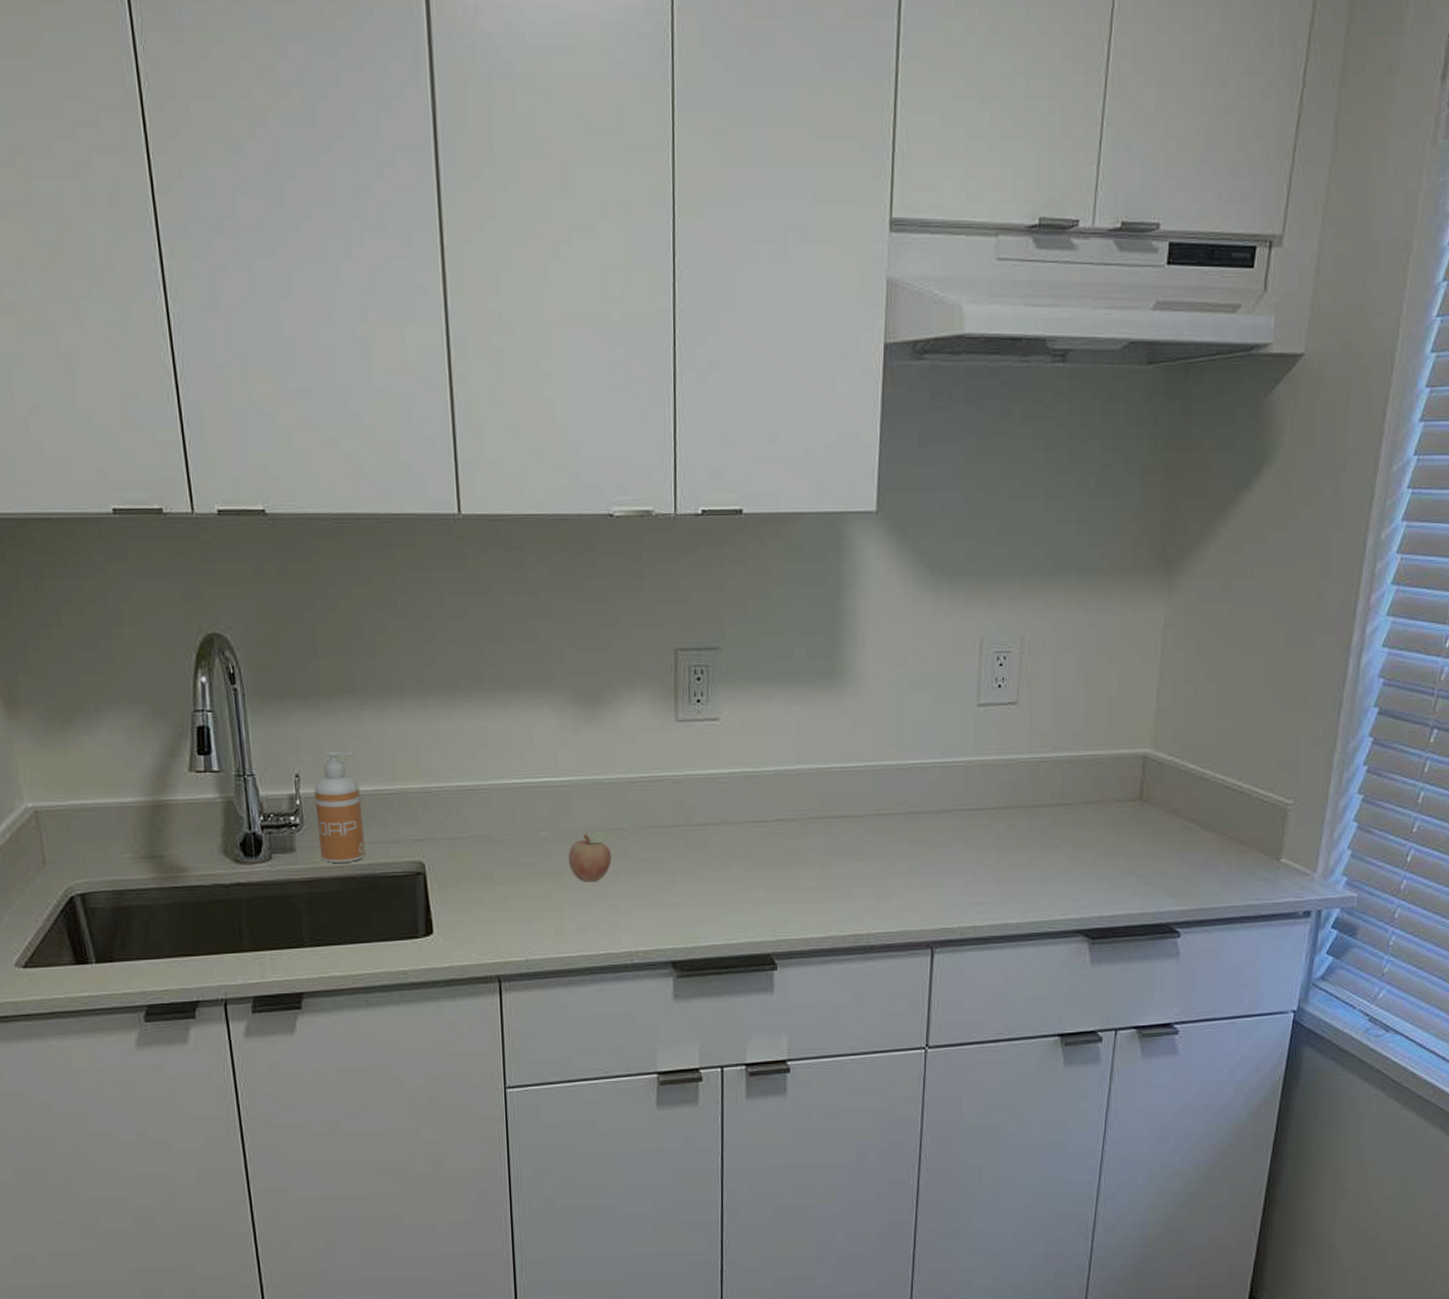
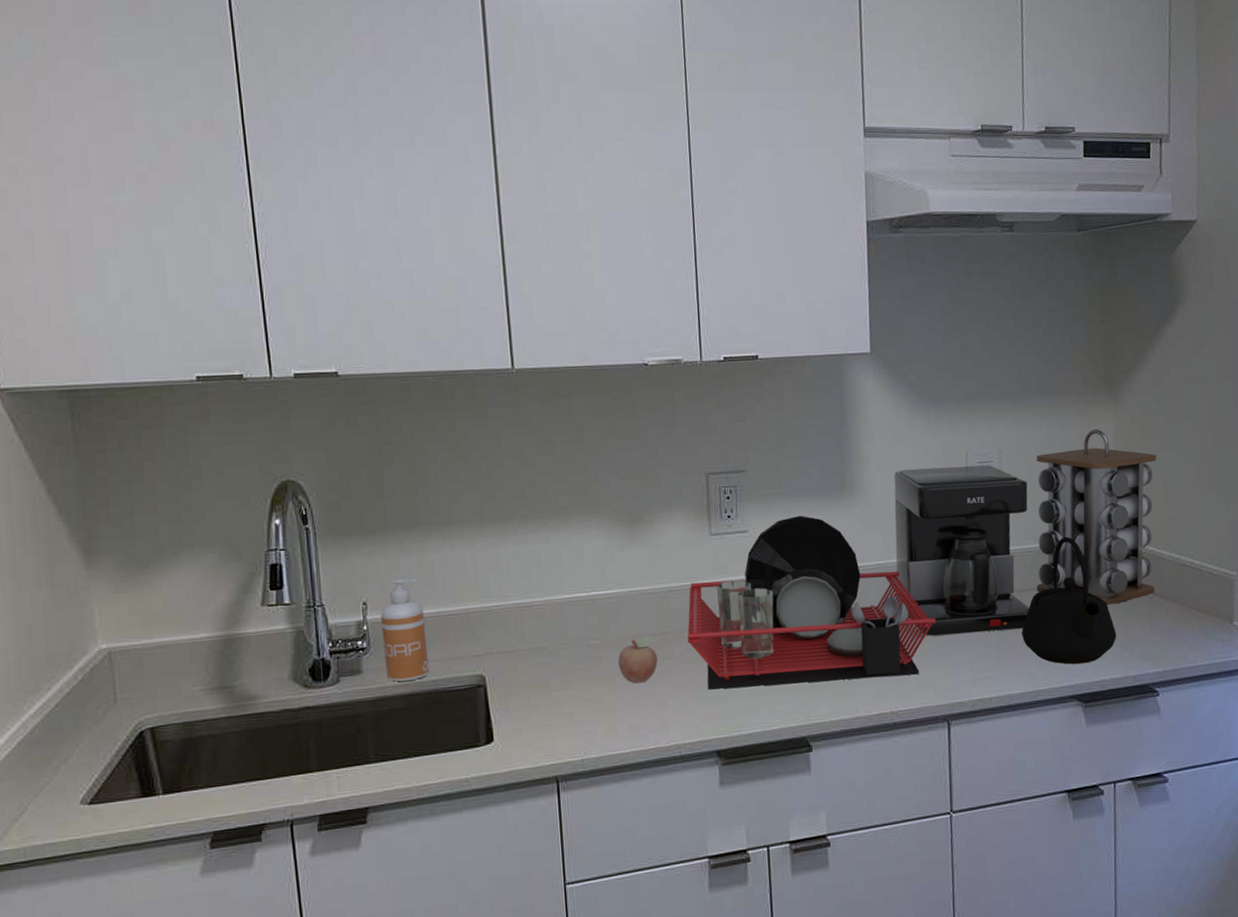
dish rack: none [645,703,927,895] -> present [687,515,936,690]
coffee maker: none [883,655,1051,852] -> present [894,465,1029,636]
kettle: none [1027,746,1139,895] -> present [1022,536,1117,665]
spice rack: none [1049,618,1214,830] -> present [1036,429,1157,605]

